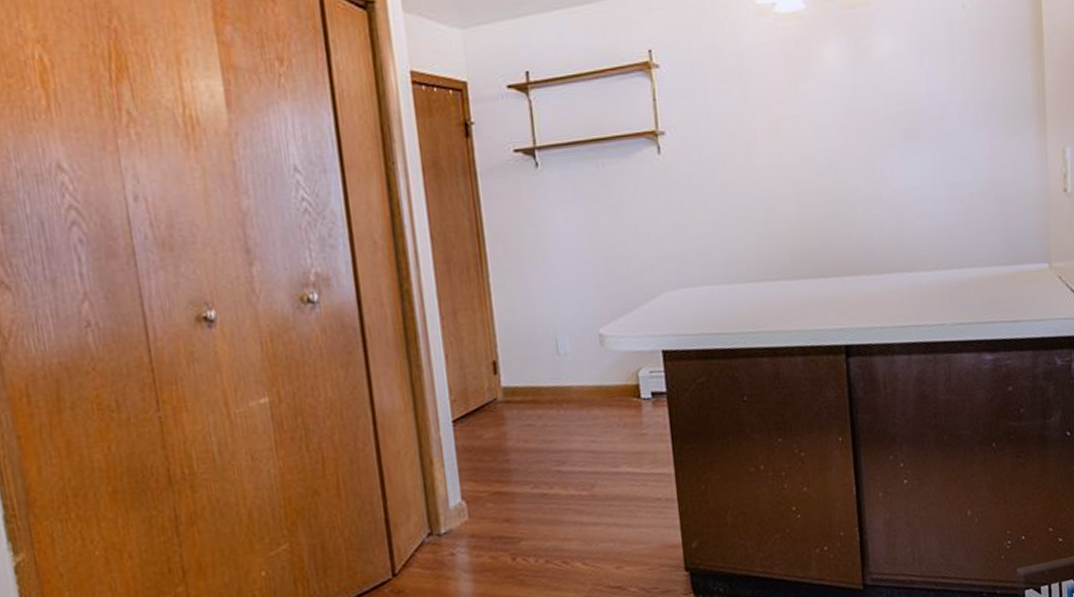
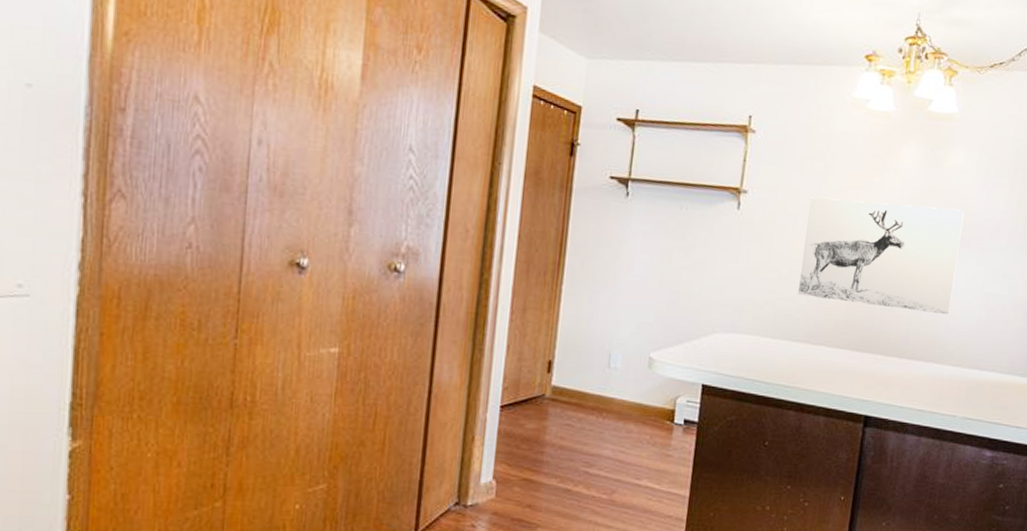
wall art: none [735,99,913,232] -> present [797,197,965,315]

